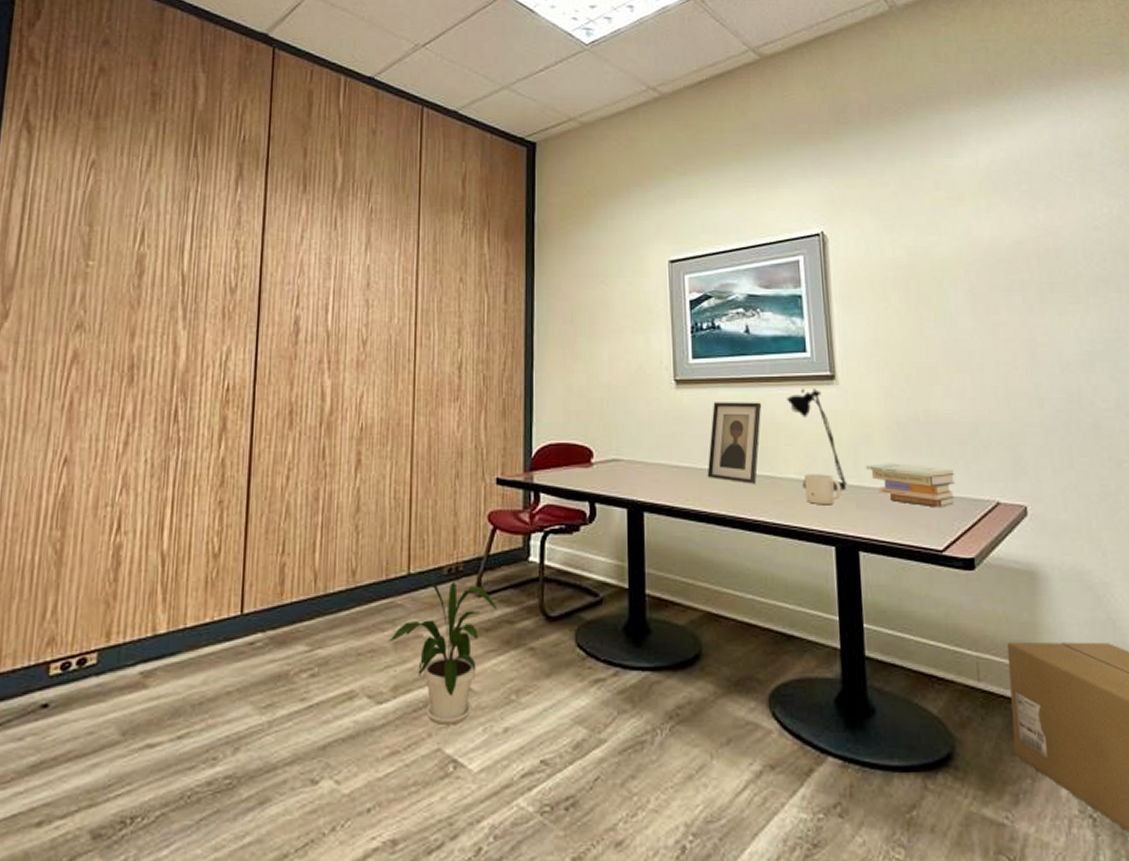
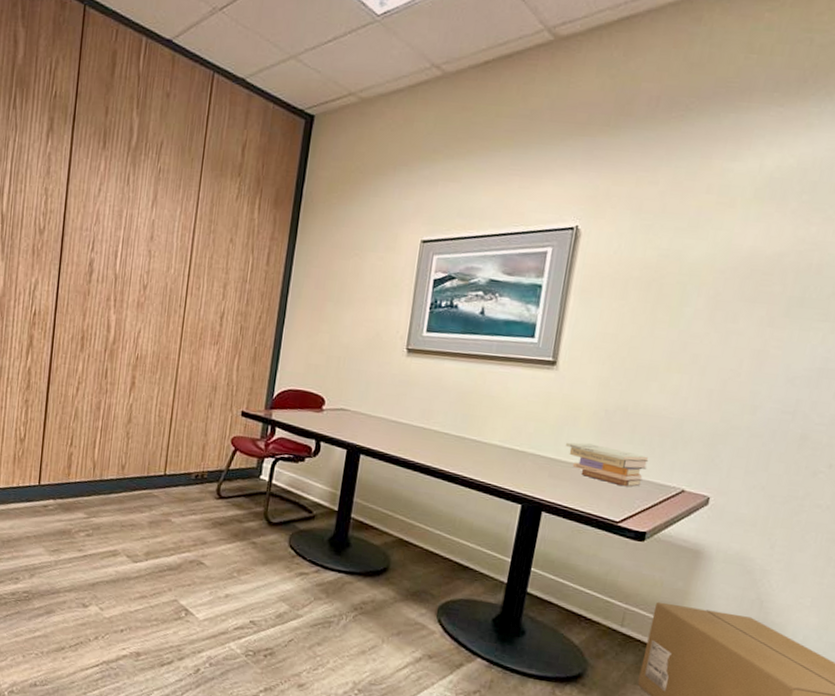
house plant: present [387,571,498,725] -> none [144,472,231,586]
picture frame: present [707,402,762,484] -> none [420,372,482,445]
desk lamp: present [787,388,848,491] -> none [503,370,546,461]
mug: present [804,474,841,505] -> none [504,443,539,471]

